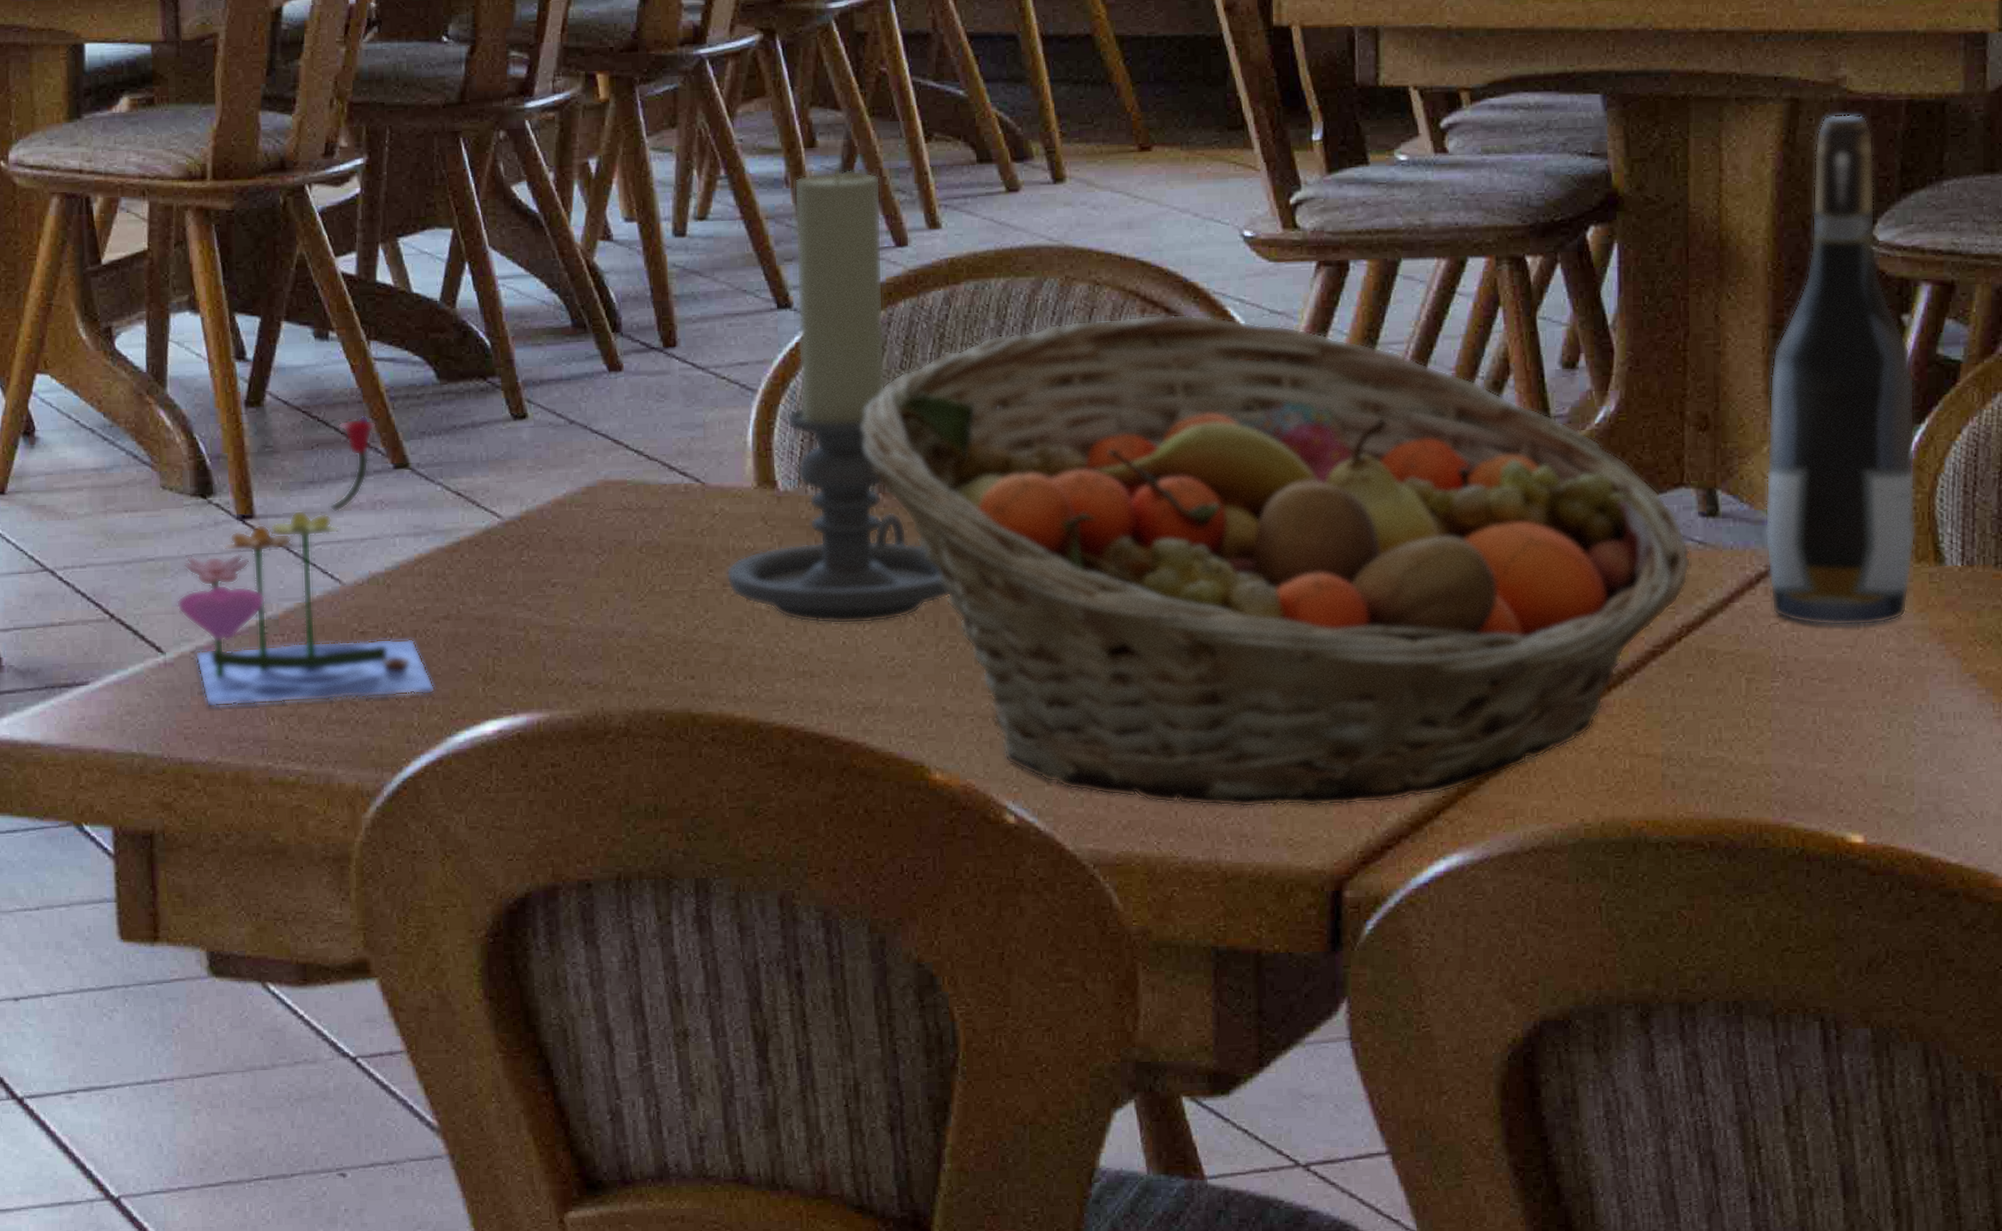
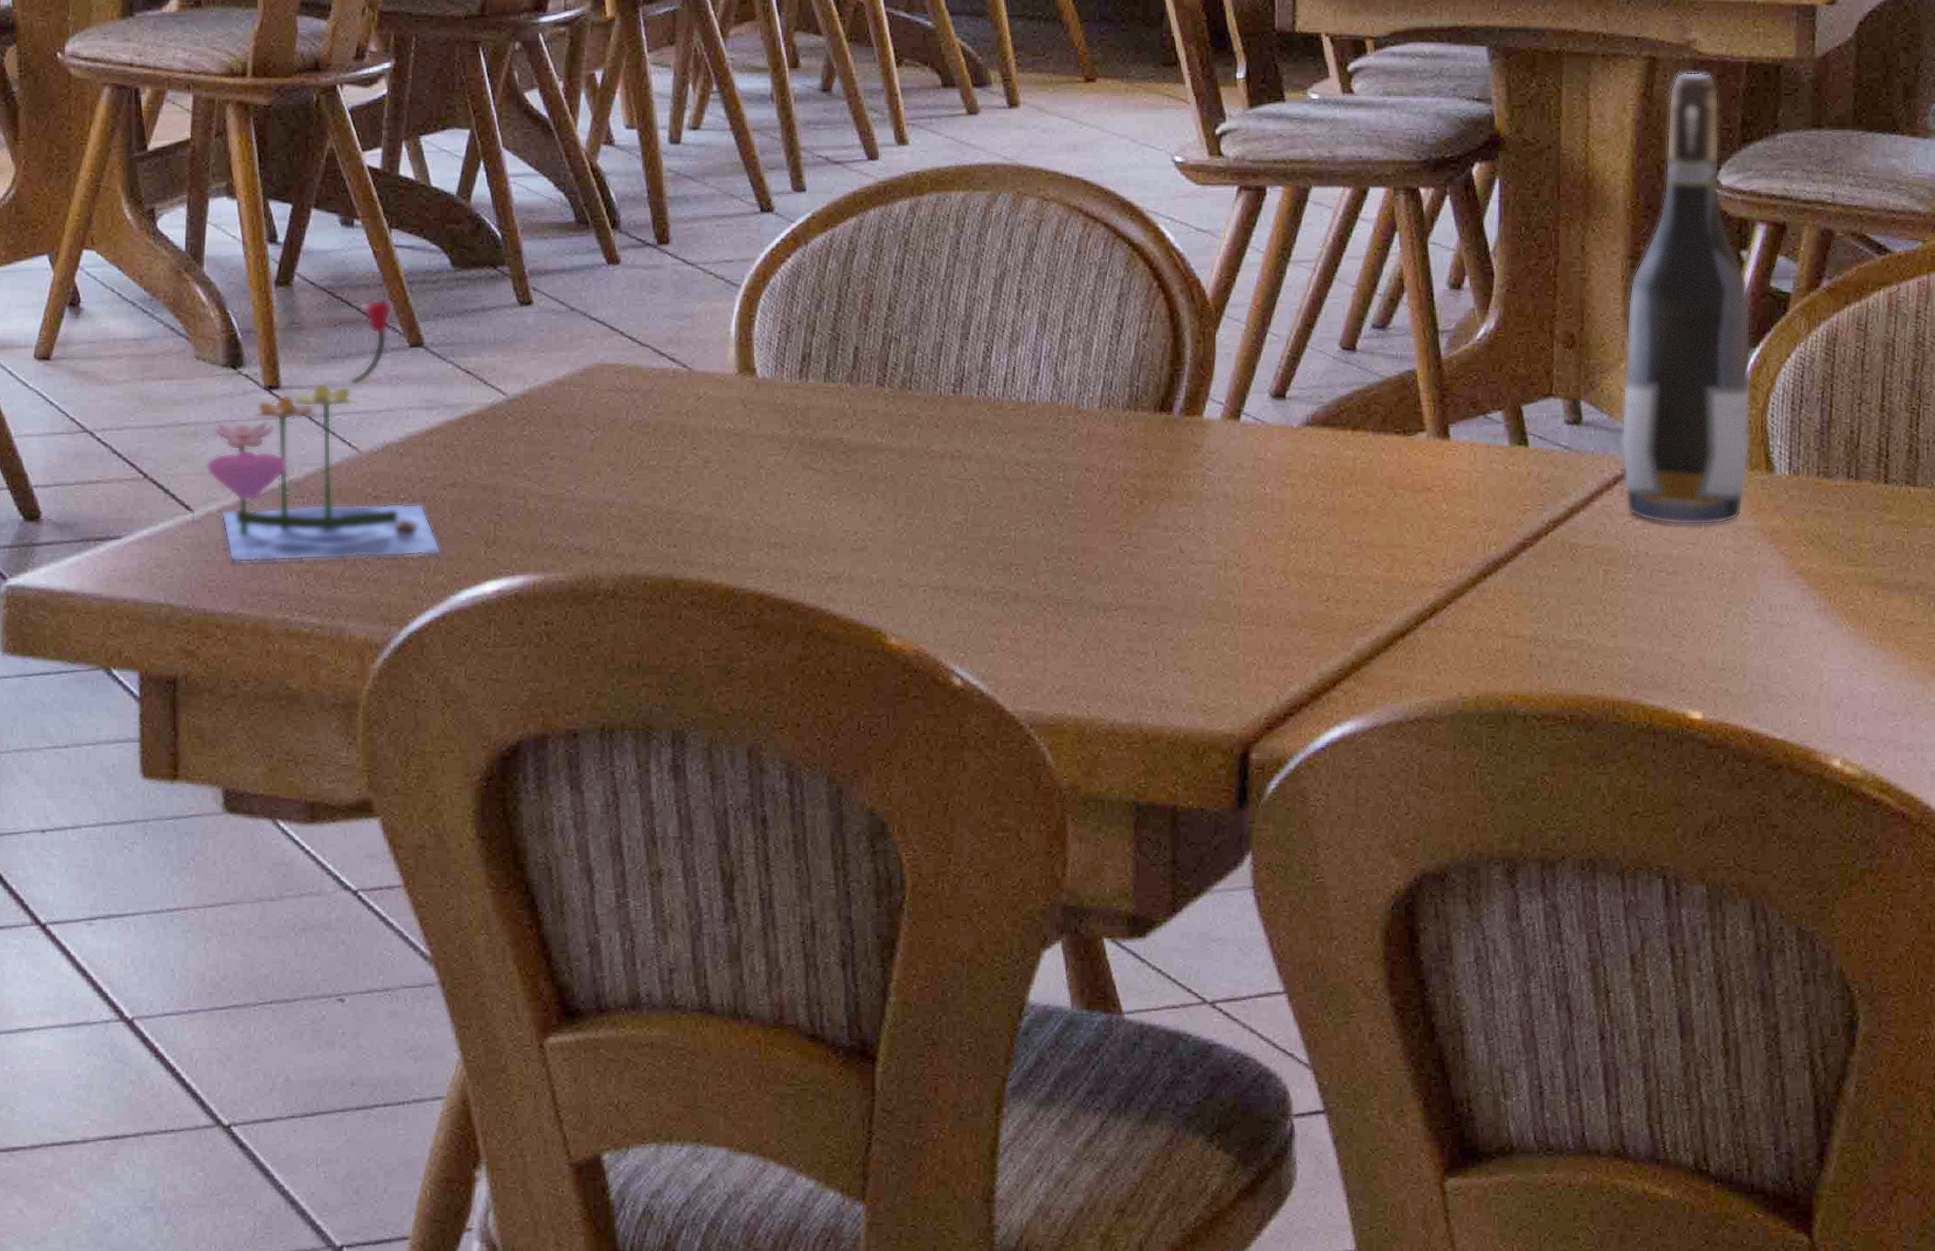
candle holder: present [726,165,950,624] -> none [708,85,908,501]
fruit basket: present [861,313,1691,808] -> none [832,229,1558,677]

